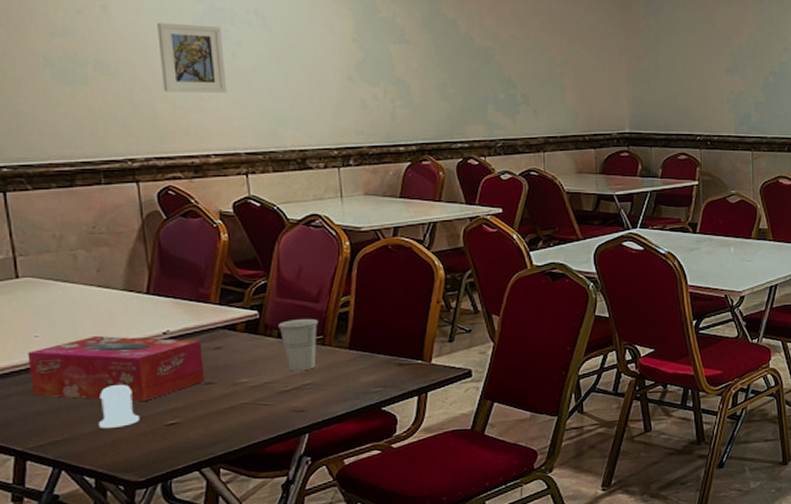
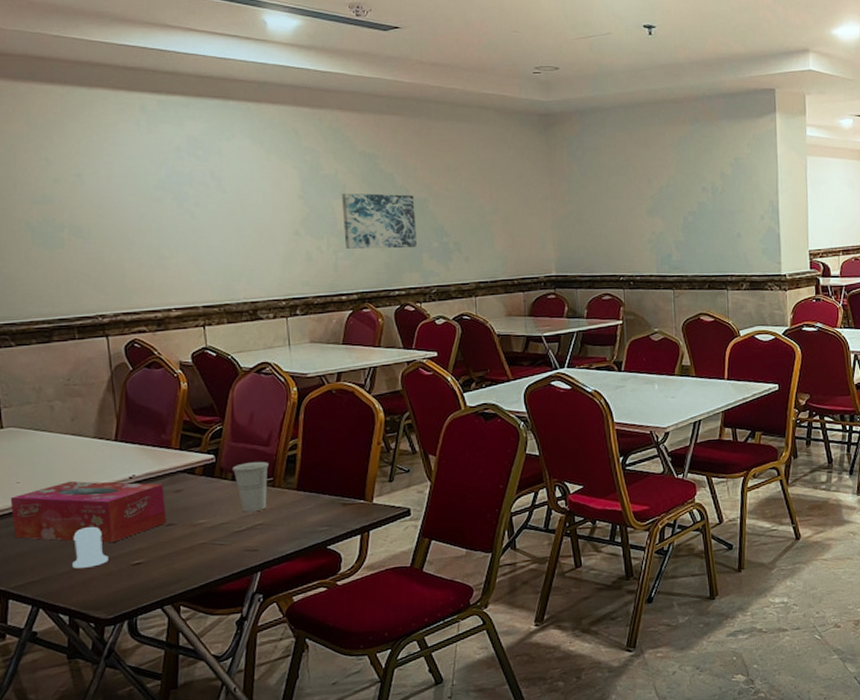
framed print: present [157,22,227,93] -> none [125,187,187,252]
wall art: none [400,37,483,99] -> present [341,192,418,249]

